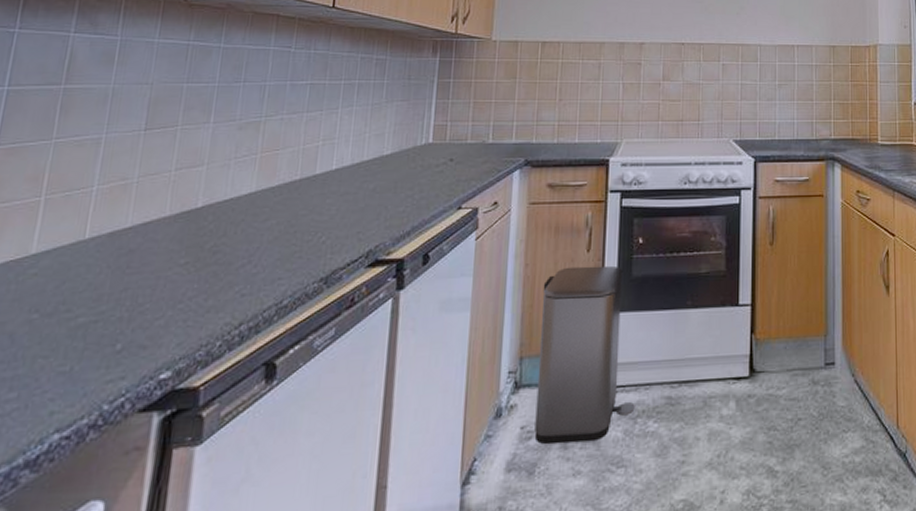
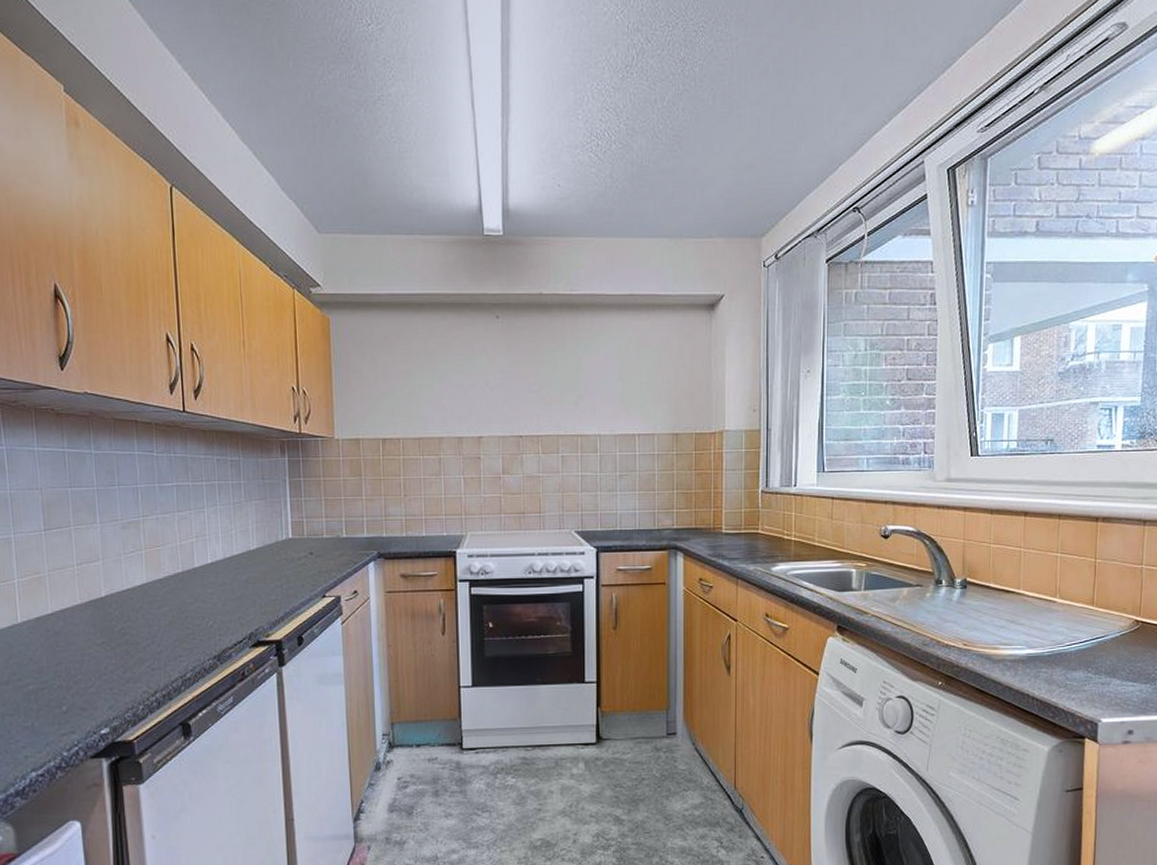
pedal bin: present [534,265,635,444] -> none [405,647,495,792]

